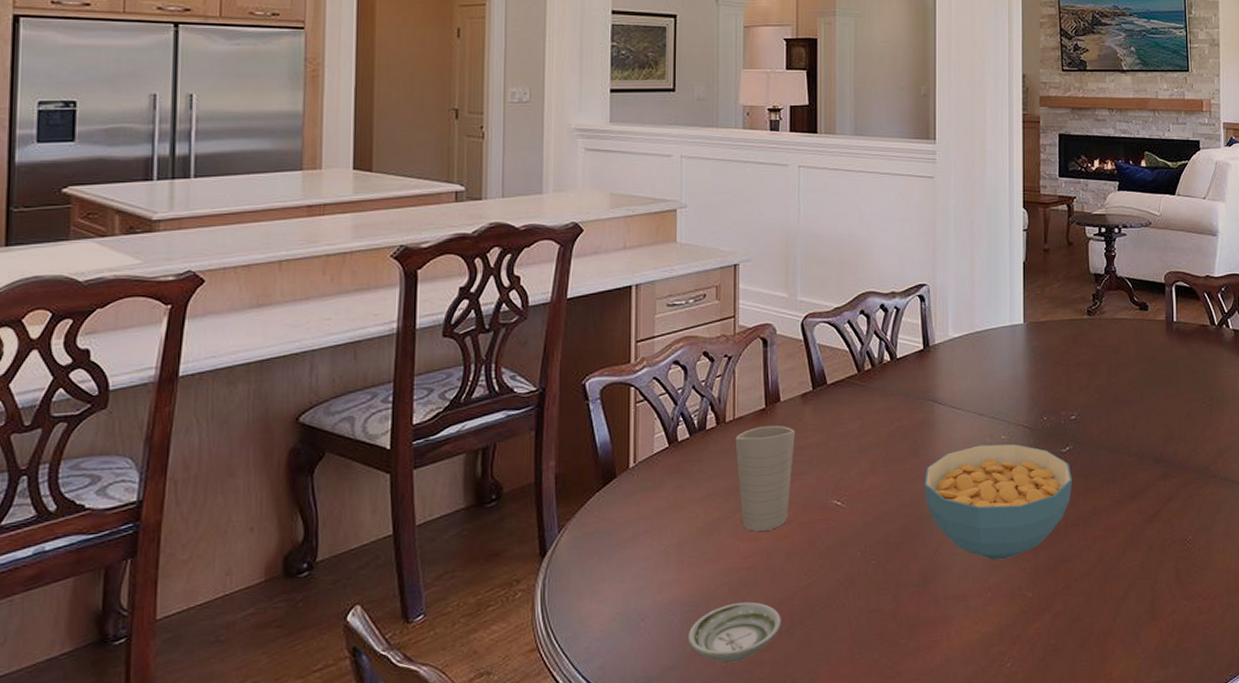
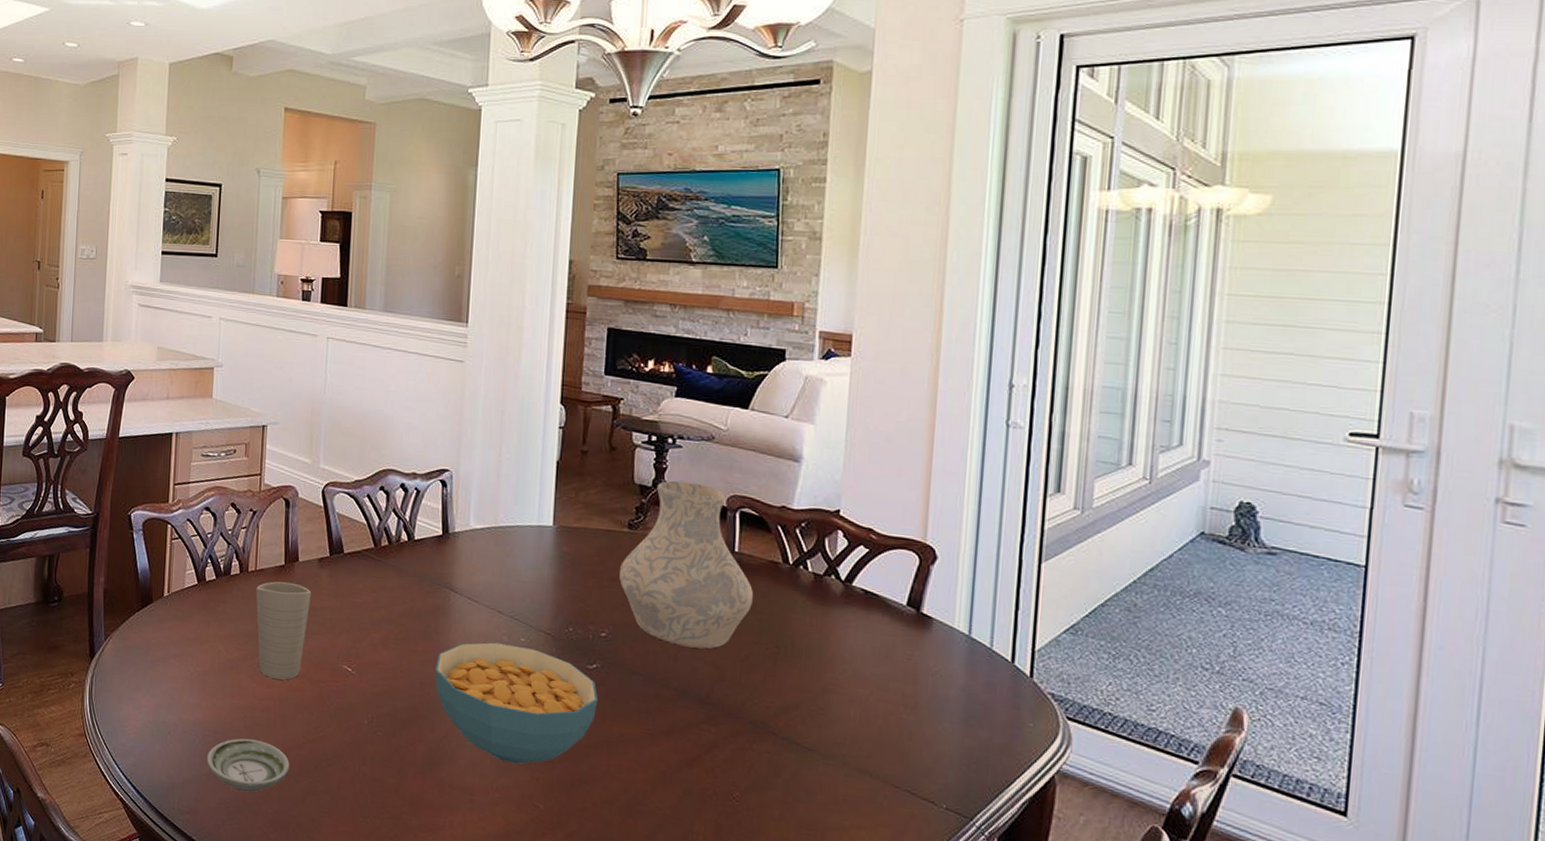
vase: none [1083,265,1190,414] -> present [619,480,753,649]

